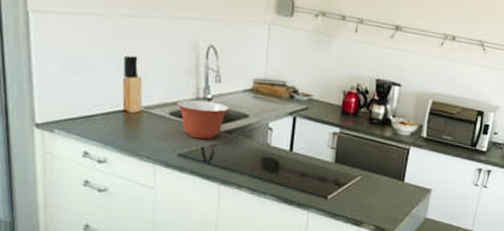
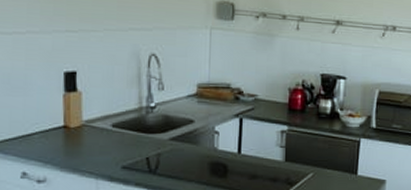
mixing bowl: present [177,99,229,140] -> none [119,109,174,149]

